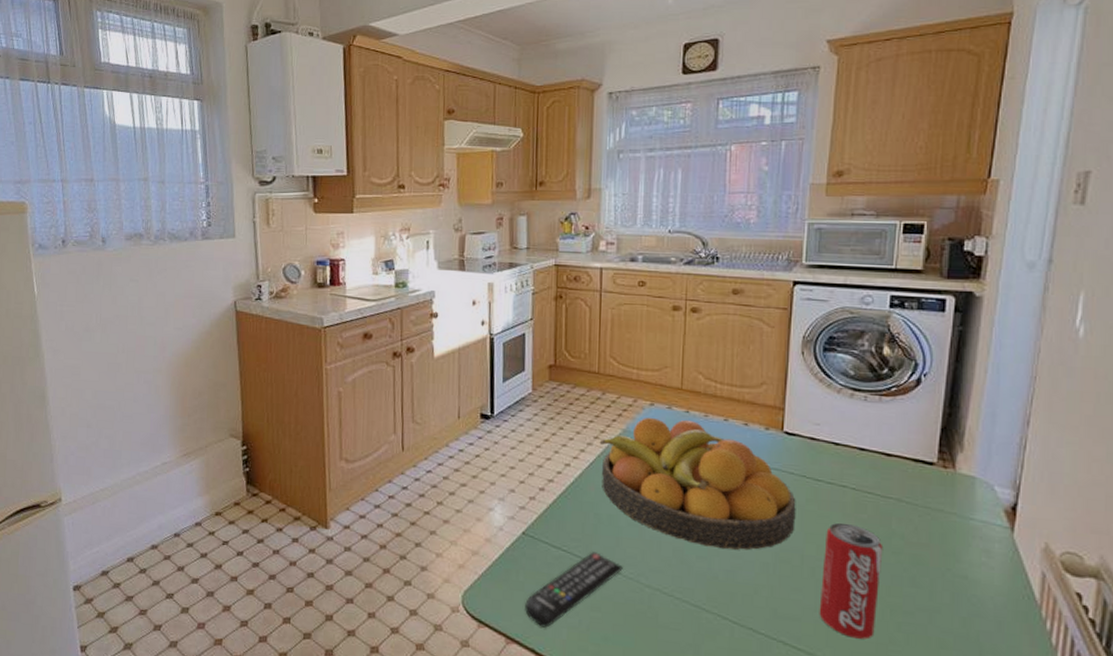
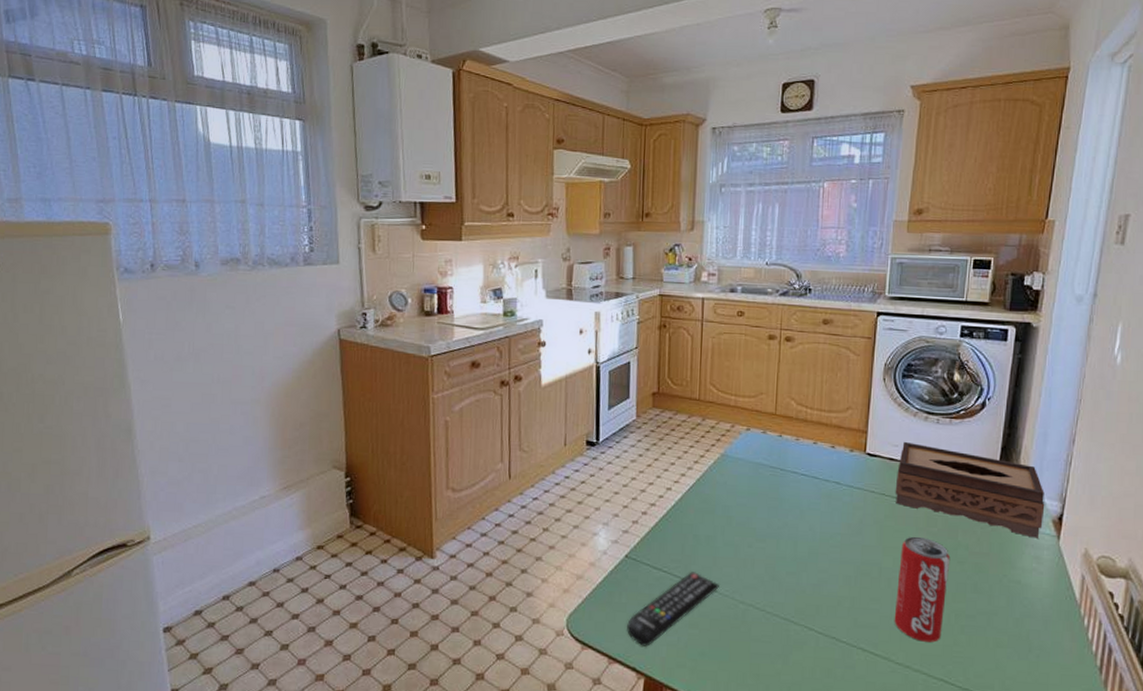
fruit bowl: present [599,417,796,550] -> none [699,441,876,565]
tissue box: none [817,419,995,530] -> present [895,441,1045,538]

